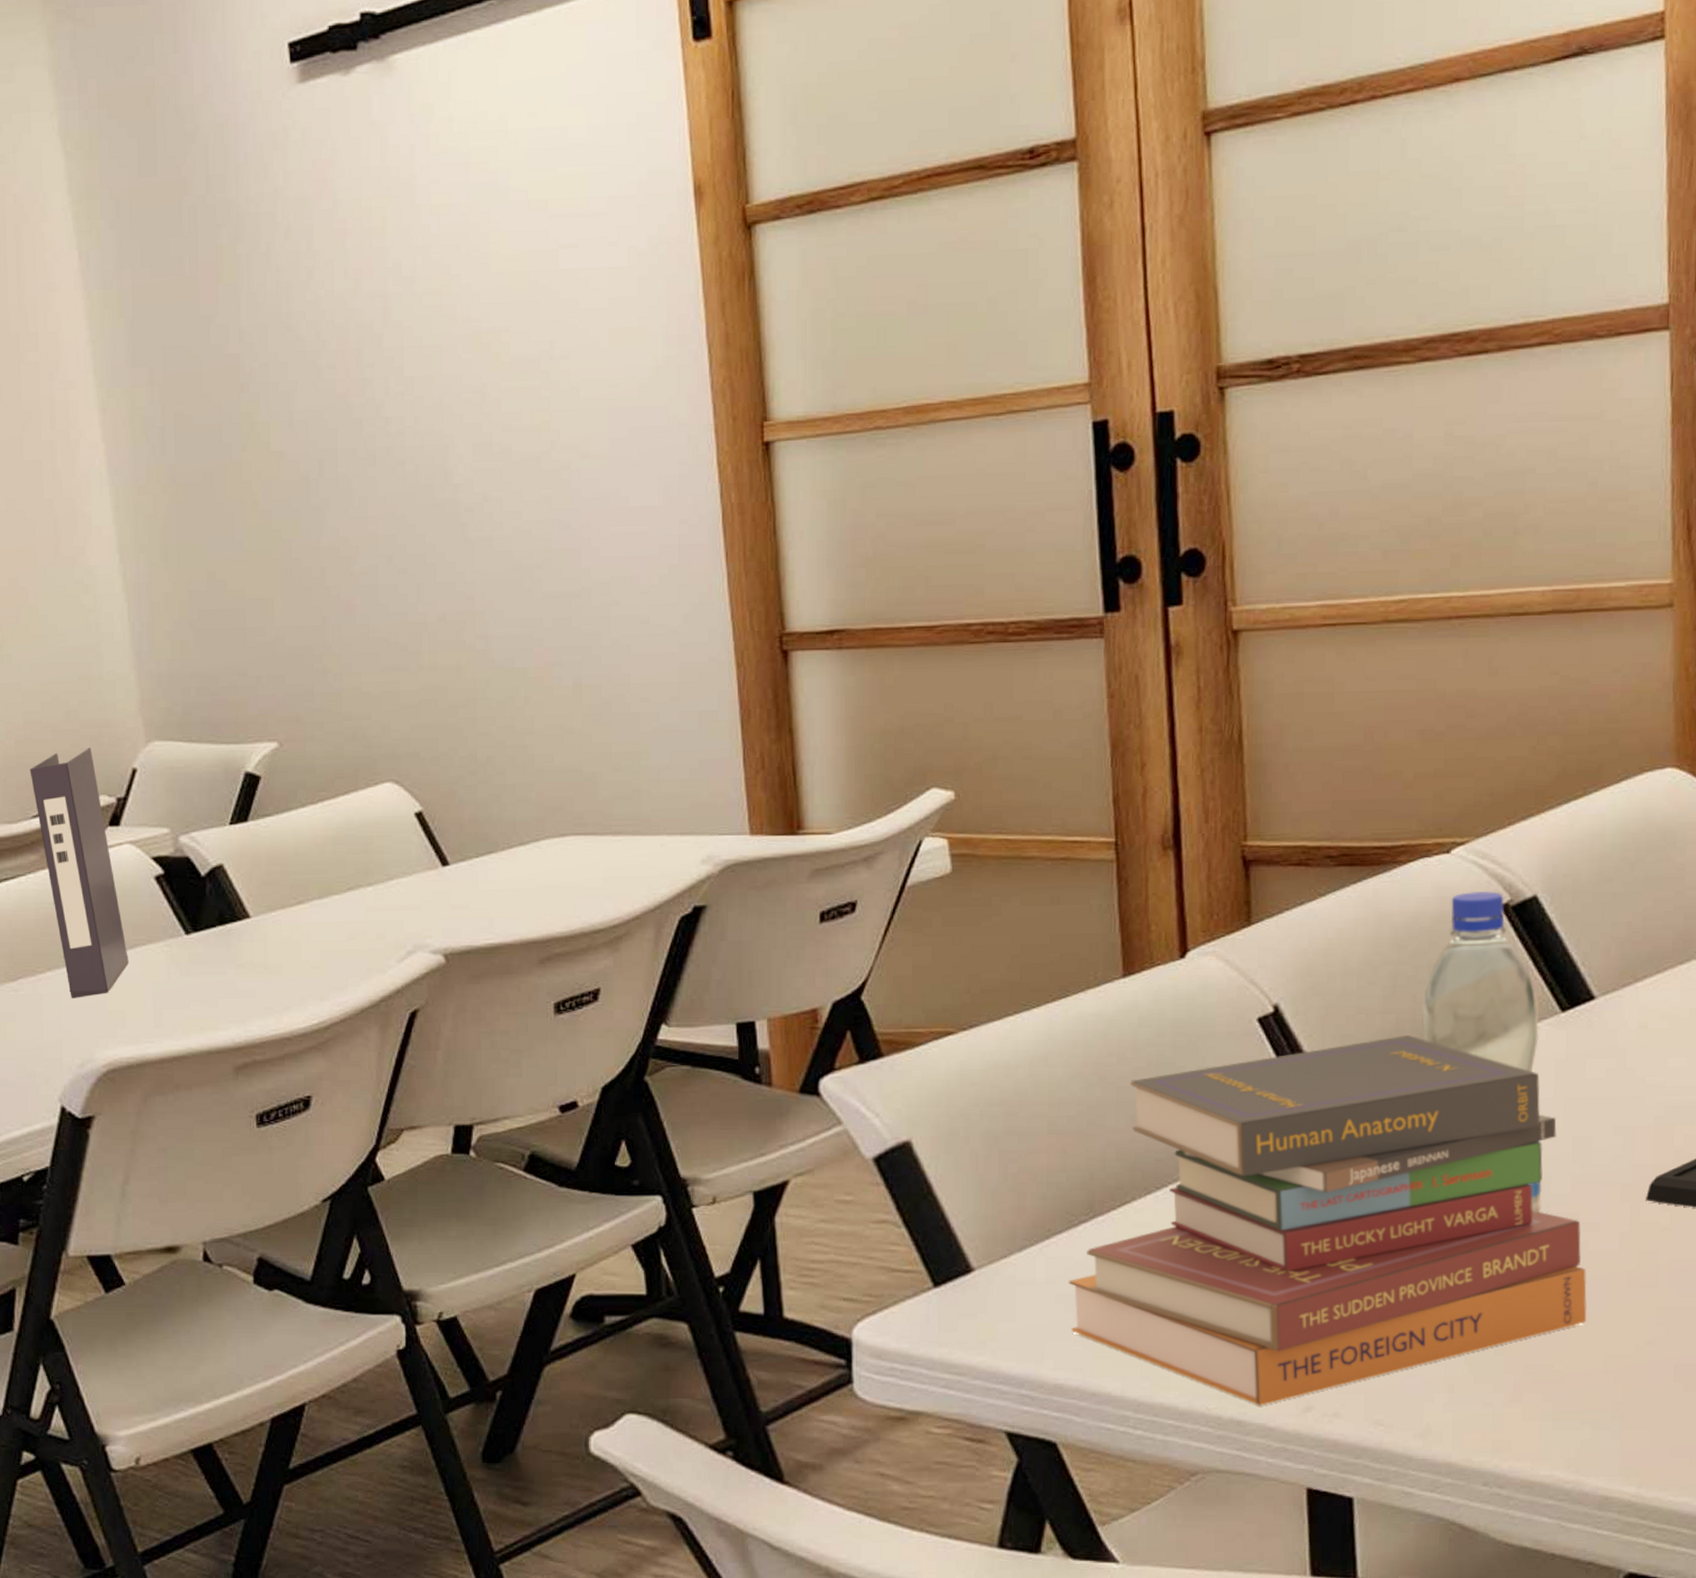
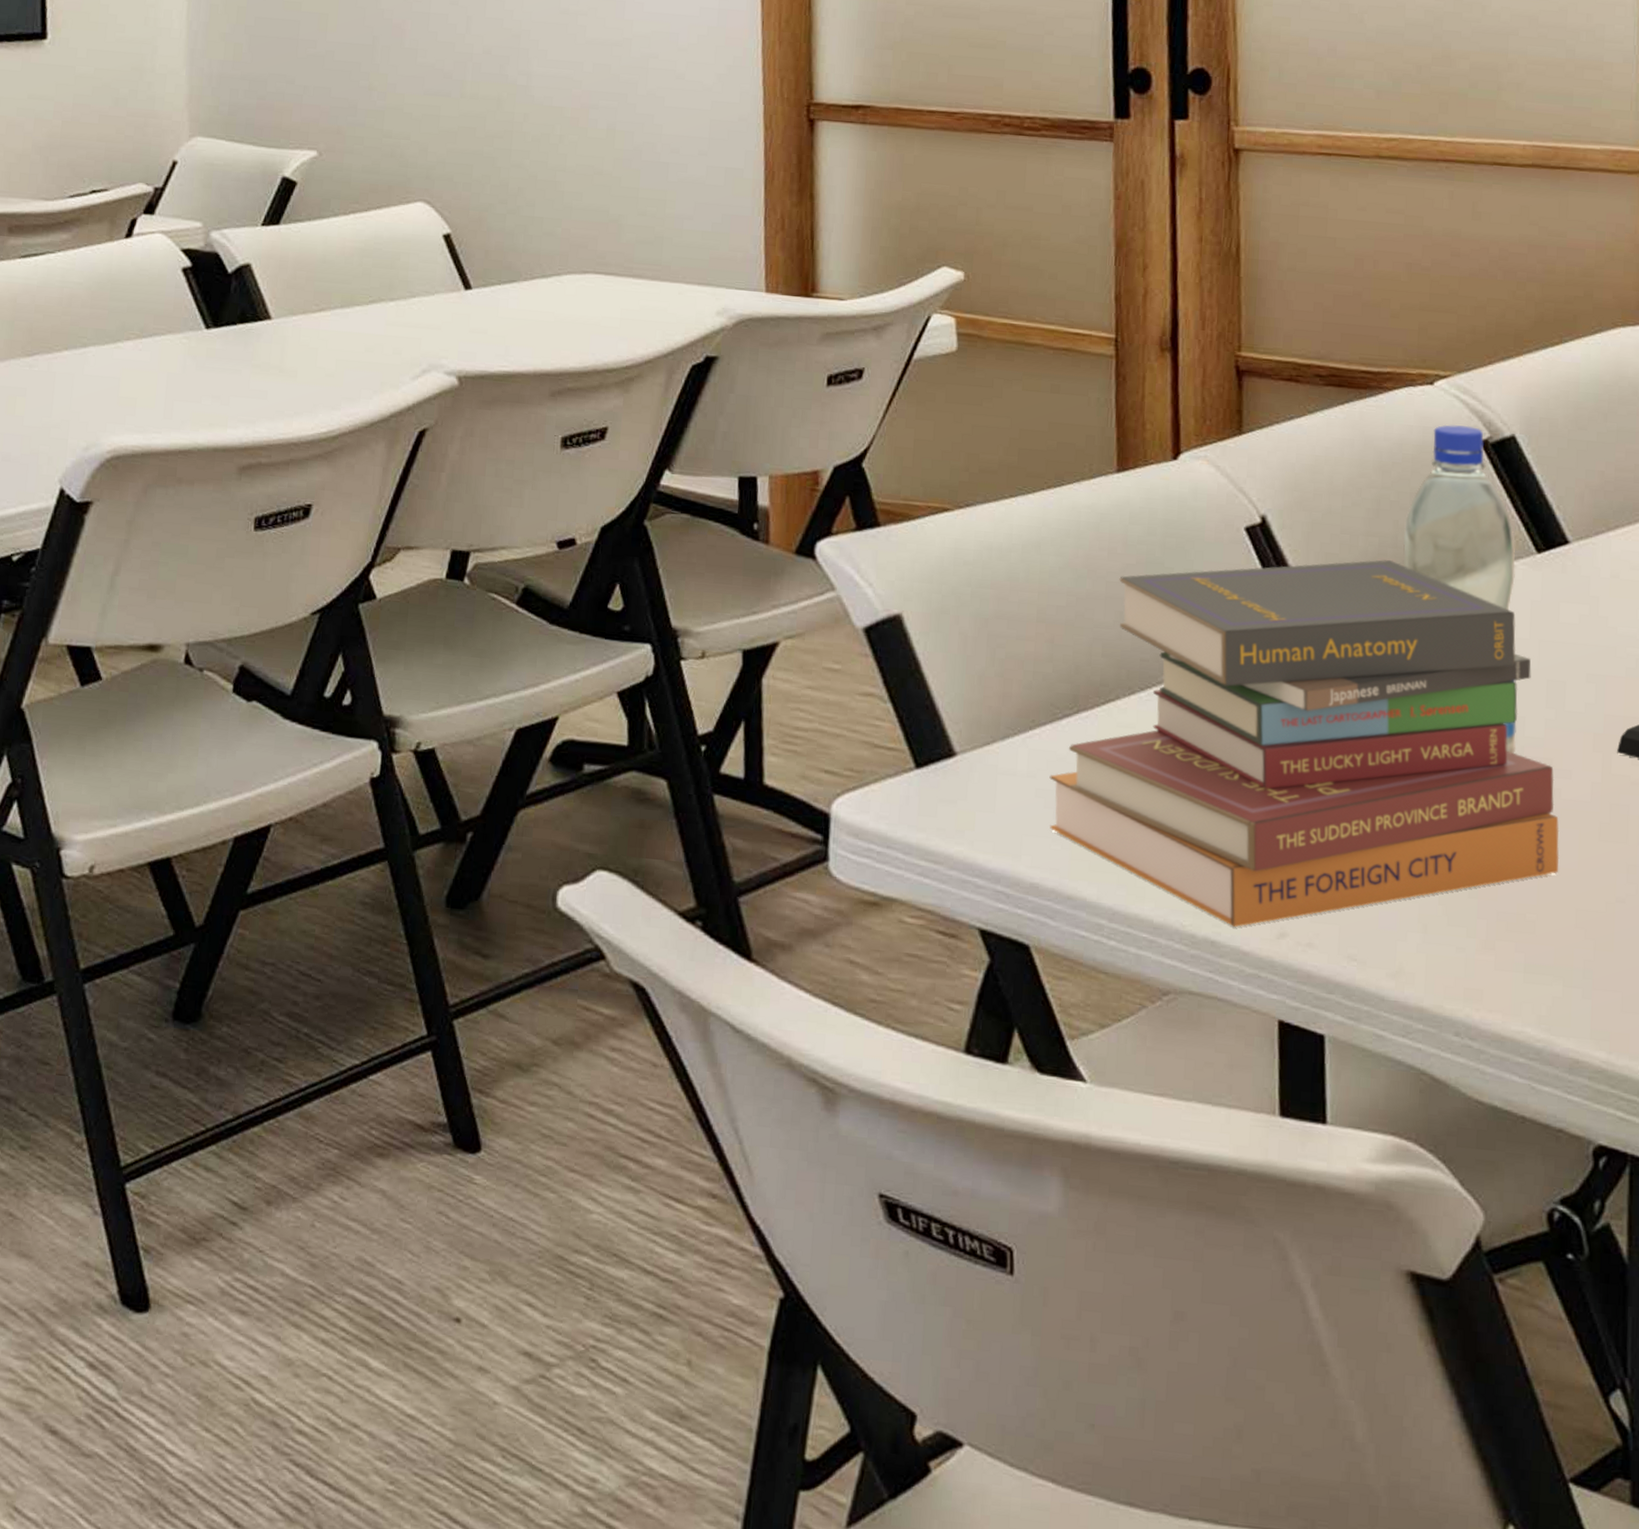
binder: present [30,748,129,998] -> none [72,136,147,381]

